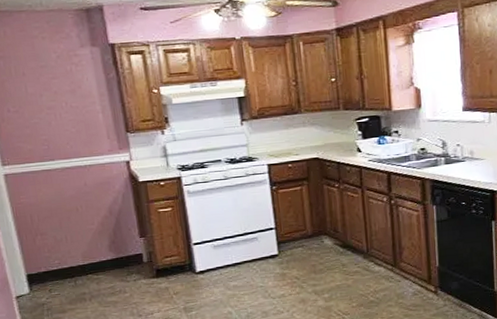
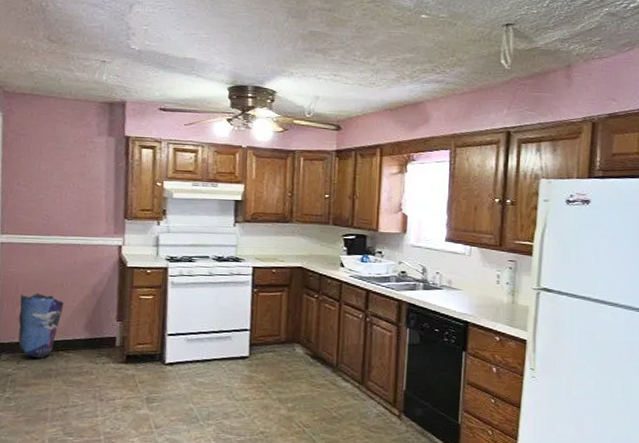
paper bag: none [37,220,84,285] -> present [18,293,64,359]

